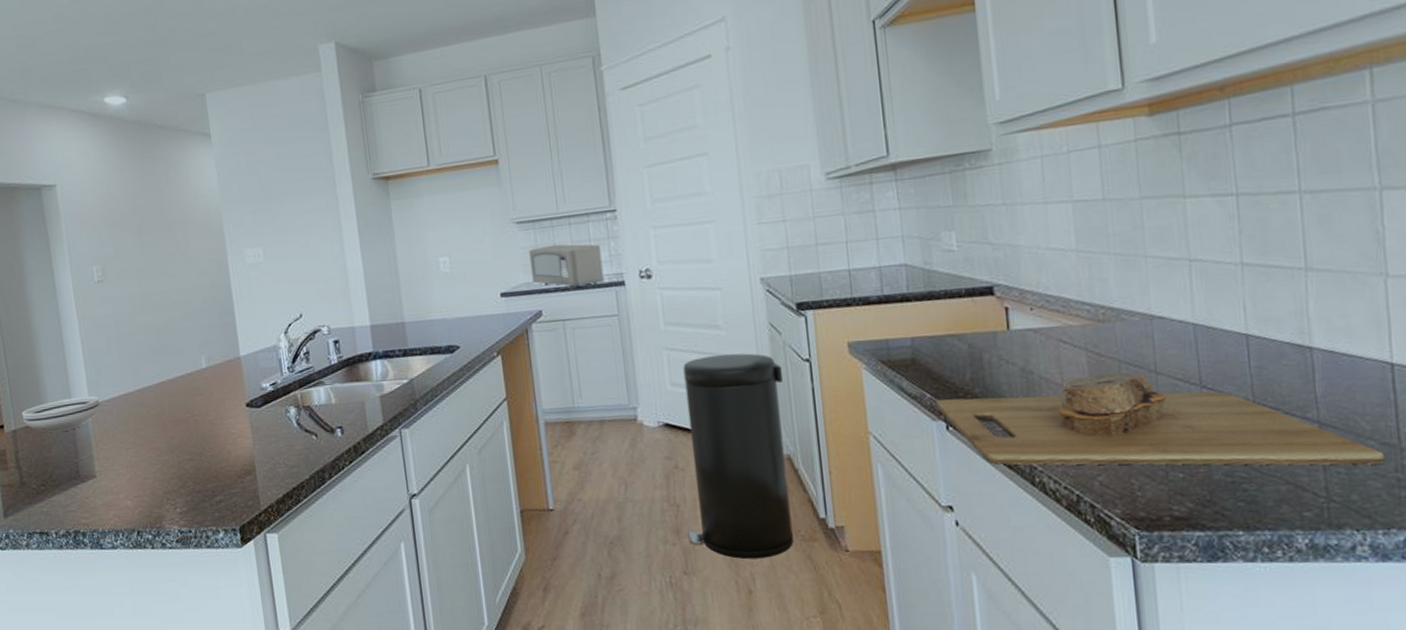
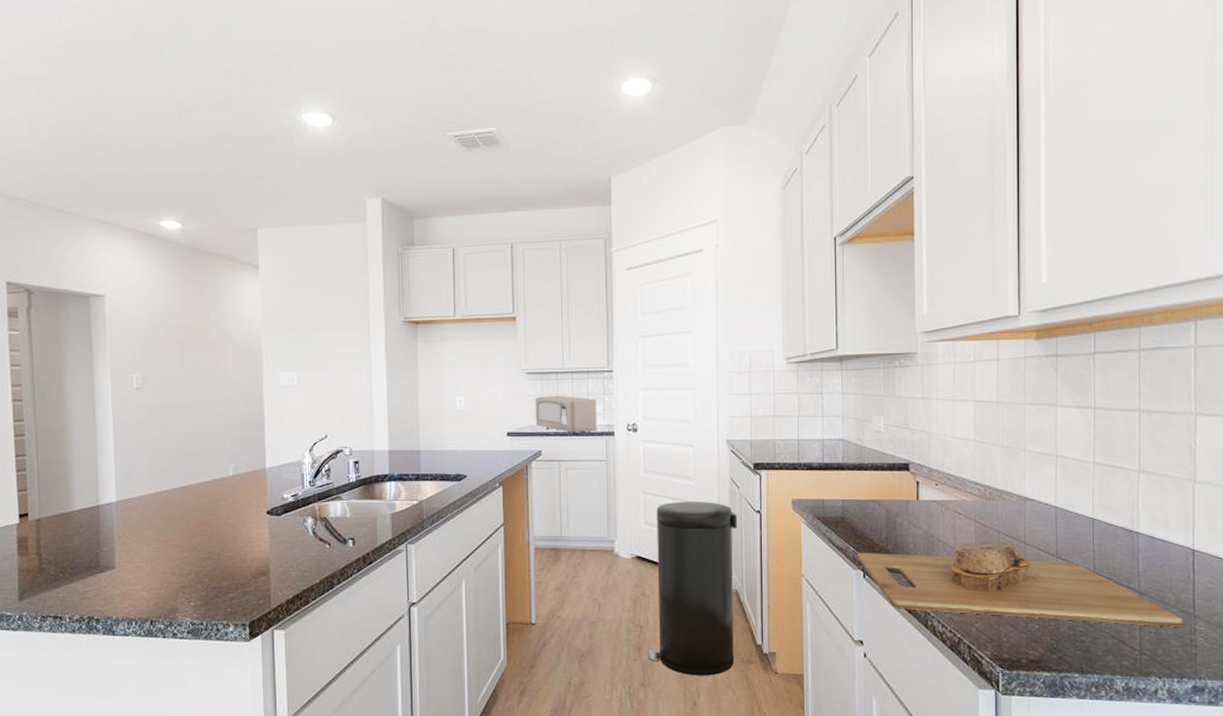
bowl: present [21,395,100,434] -> none [47,492,127,525]

